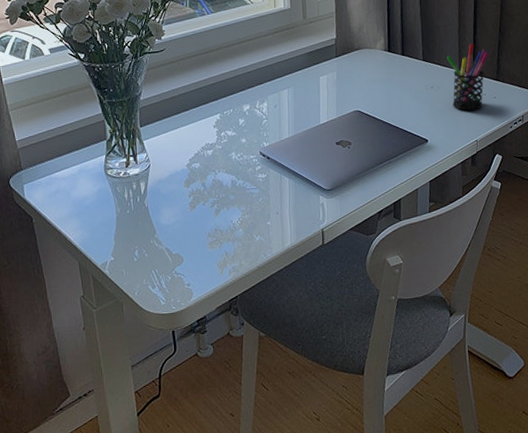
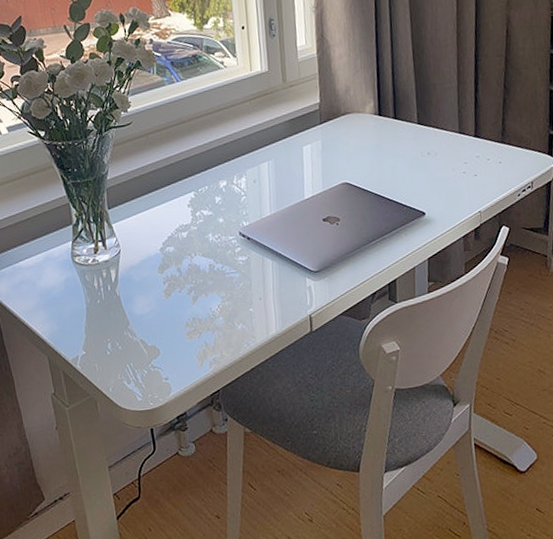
pen holder: present [446,43,488,111] -> none [444,102,492,179]

